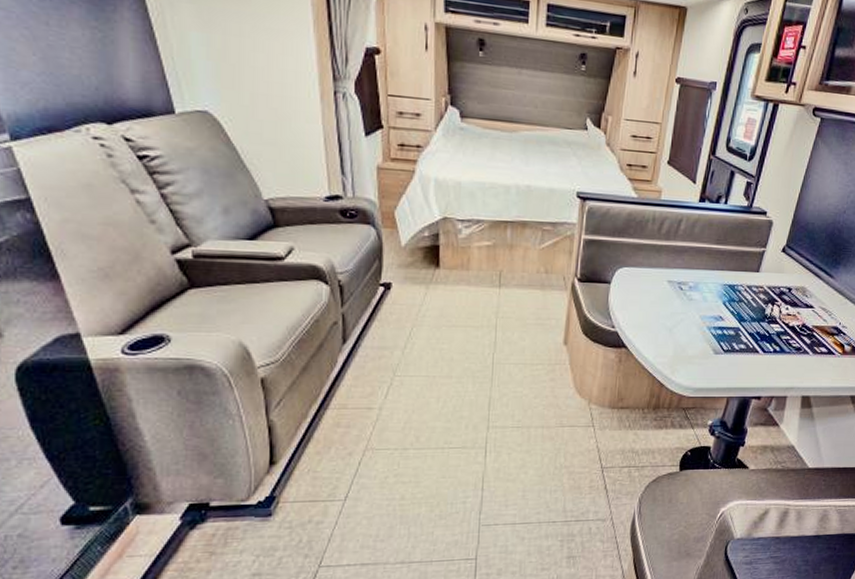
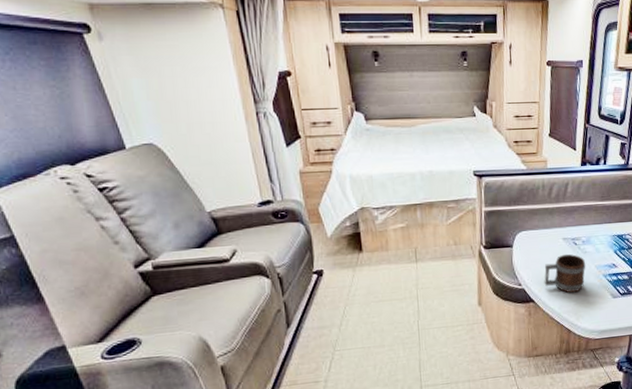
mug: none [640,298,690,343] -> present [544,254,586,293]

